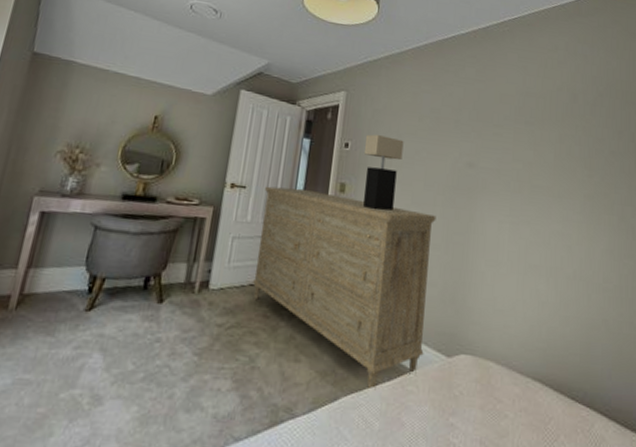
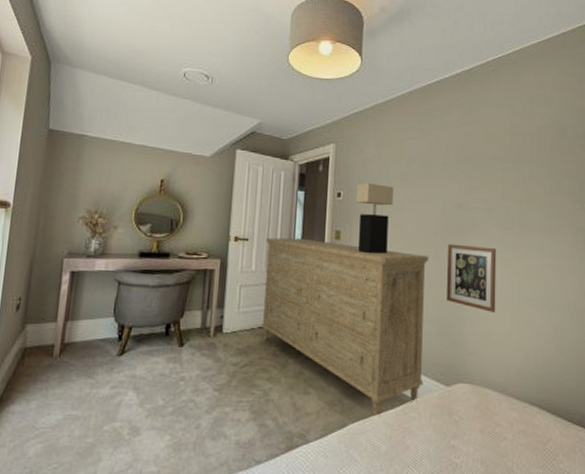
picture frame: none [452,203,505,279] -> present [446,243,497,312]

